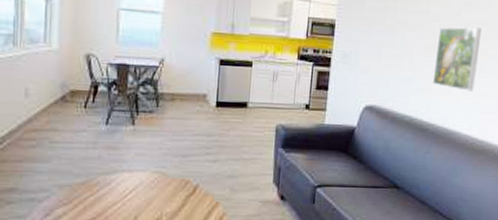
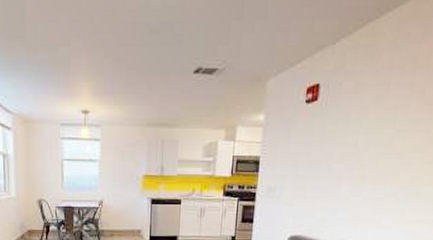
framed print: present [432,27,482,92] -> none [360,154,416,219]

